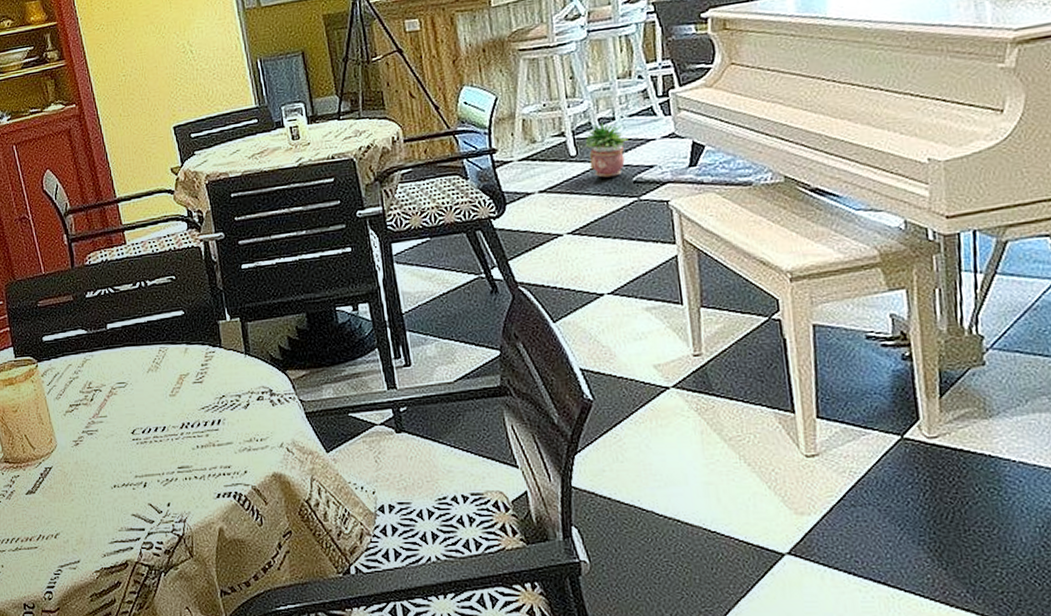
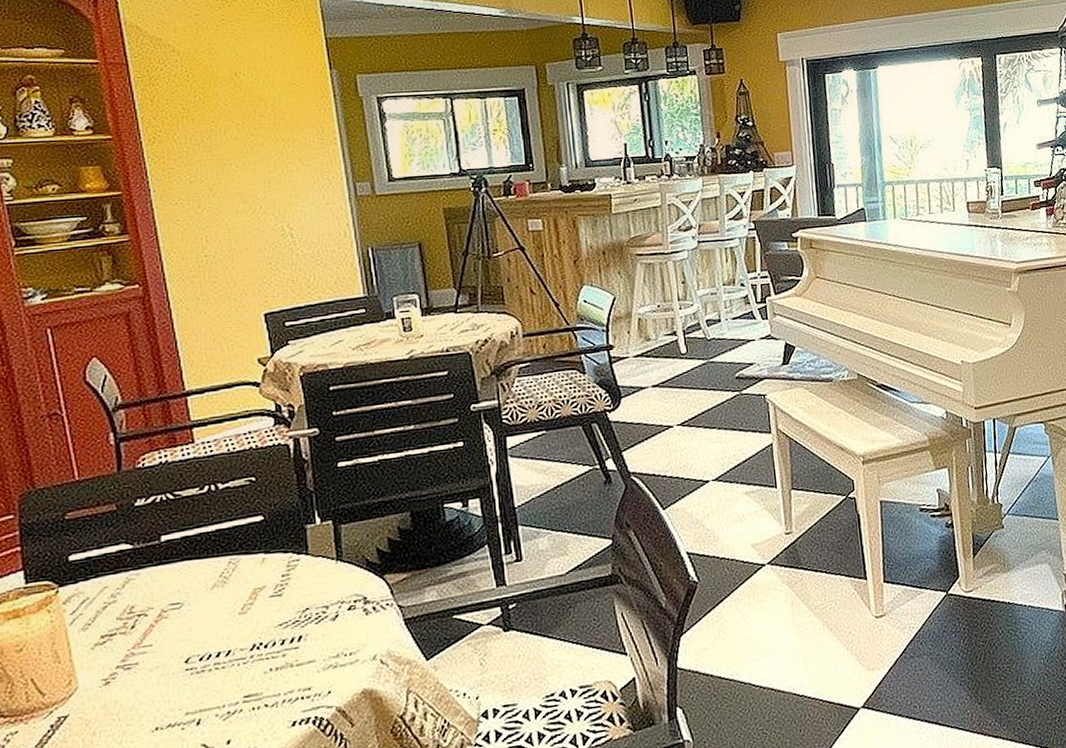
potted plant: present [585,122,629,178] -> none [694,323,732,374]

